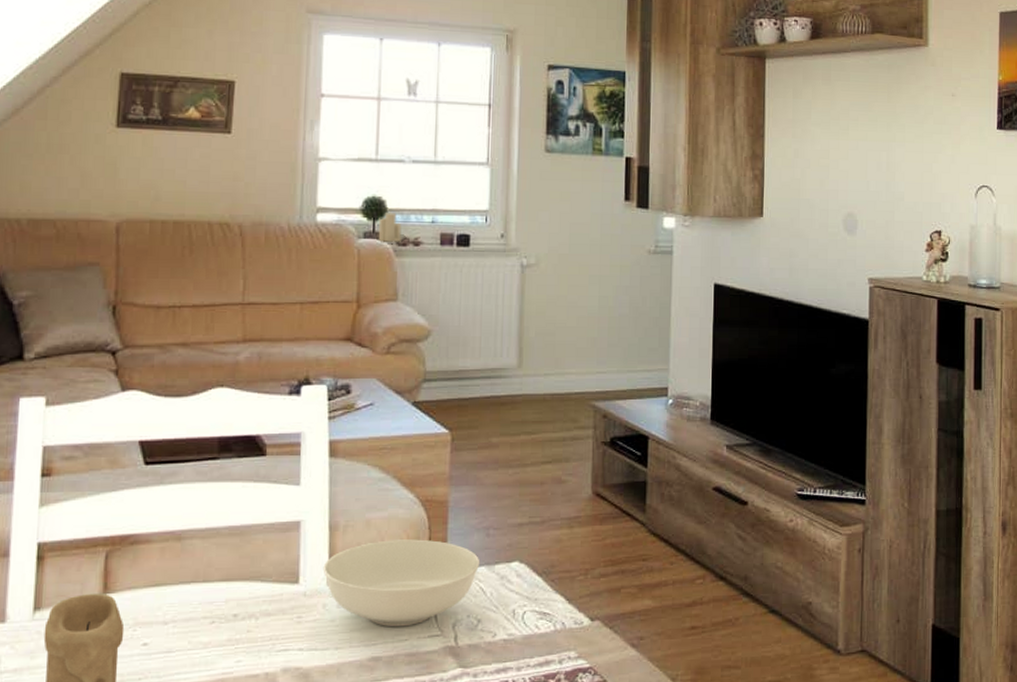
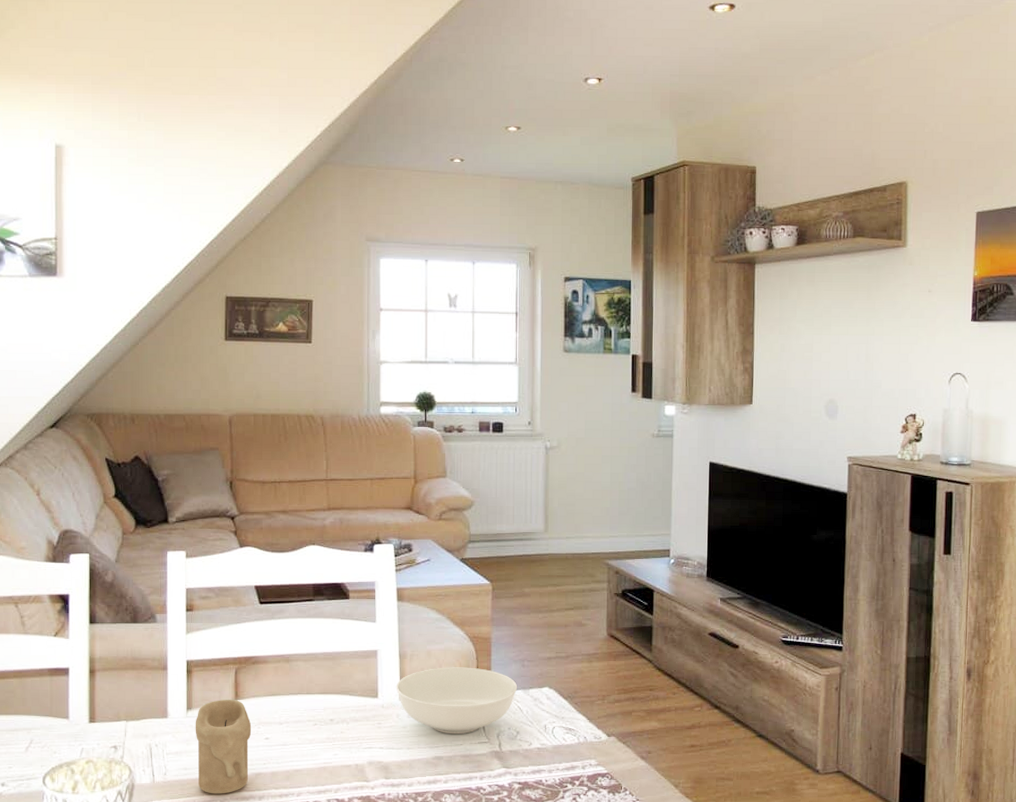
candle: present [378,211,402,242] -> none [429,404,448,429]

